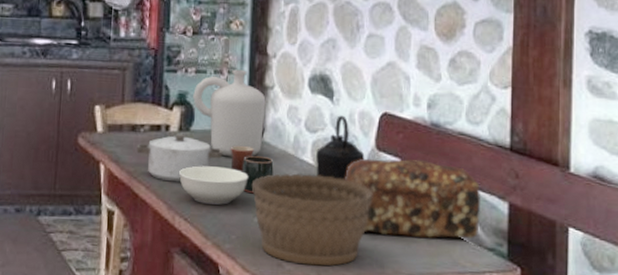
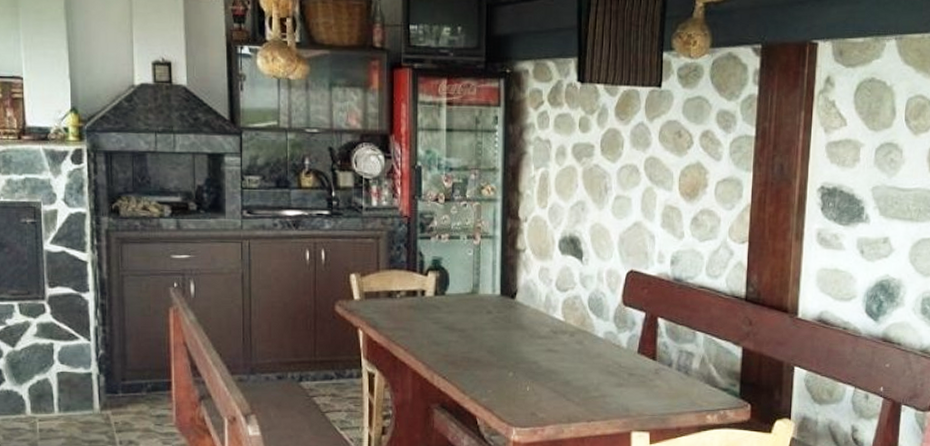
cooking pot: present [136,133,222,182] -> none [394,298,477,344]
bowl: present [178,165,249,205] -> none [435,327,503,363]
water jug: present [193,69,266,157] -> none [447,234,518,318]
mug: present [230,145,255,172] -> none [484,306,509,332]
mug: present [242,155,274,194] -> none [496,315,527,351]
basket: present [252,173,373,266] -> none [507,330,620,413]
kettle: present [316,115,365,182] -> none [566,274,612,336]
bread loaf: present [344,158,481,239] -> none [592,312,718,383]

